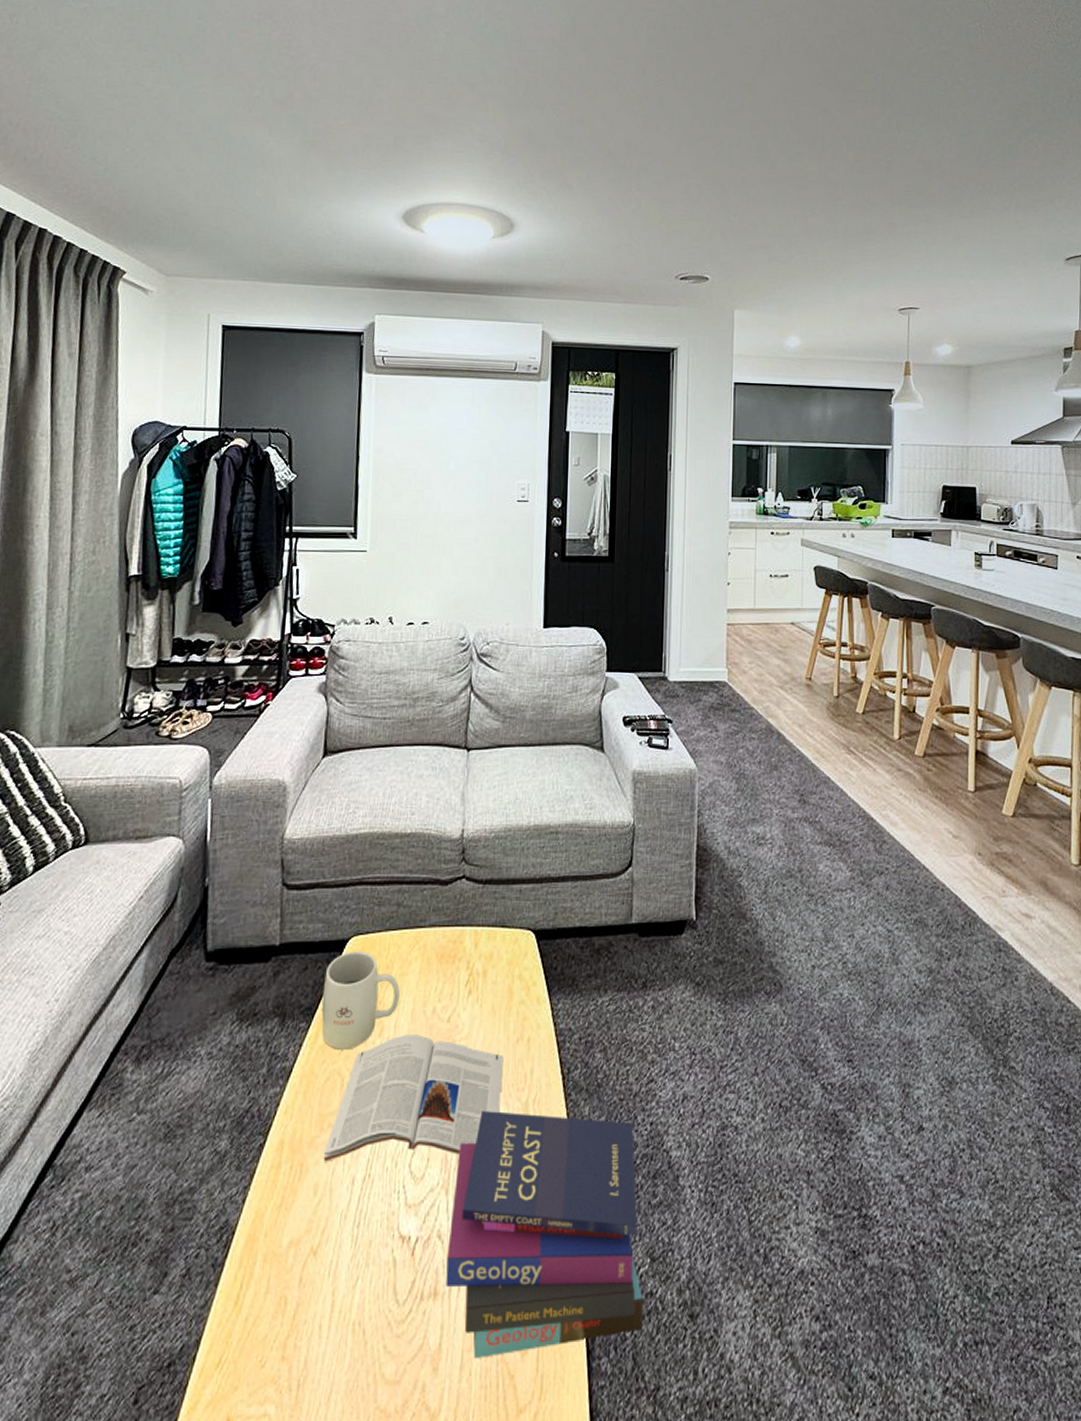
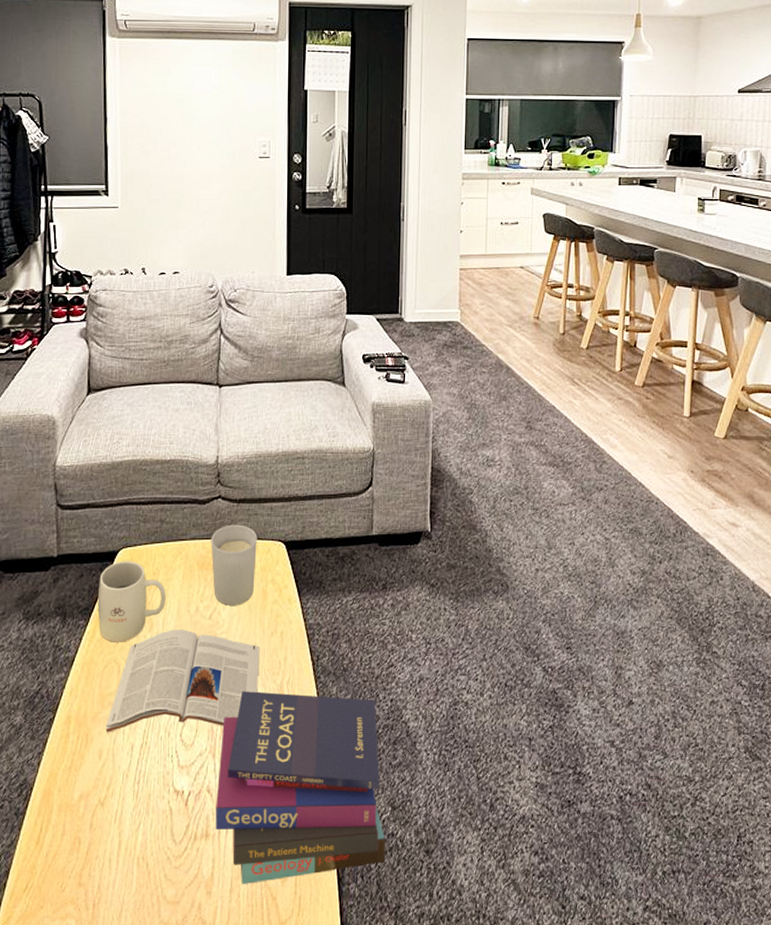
candle holder: none [452,909,504,1006] -> present [211,524,257,606]

